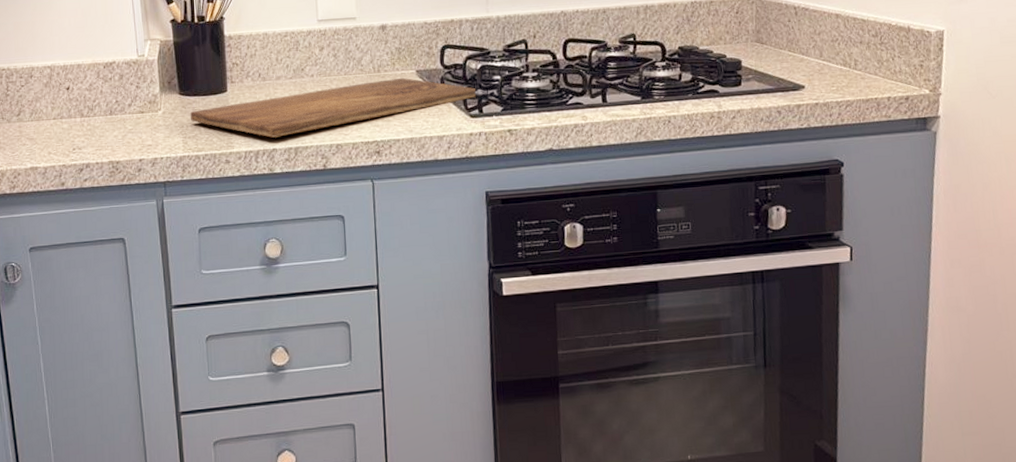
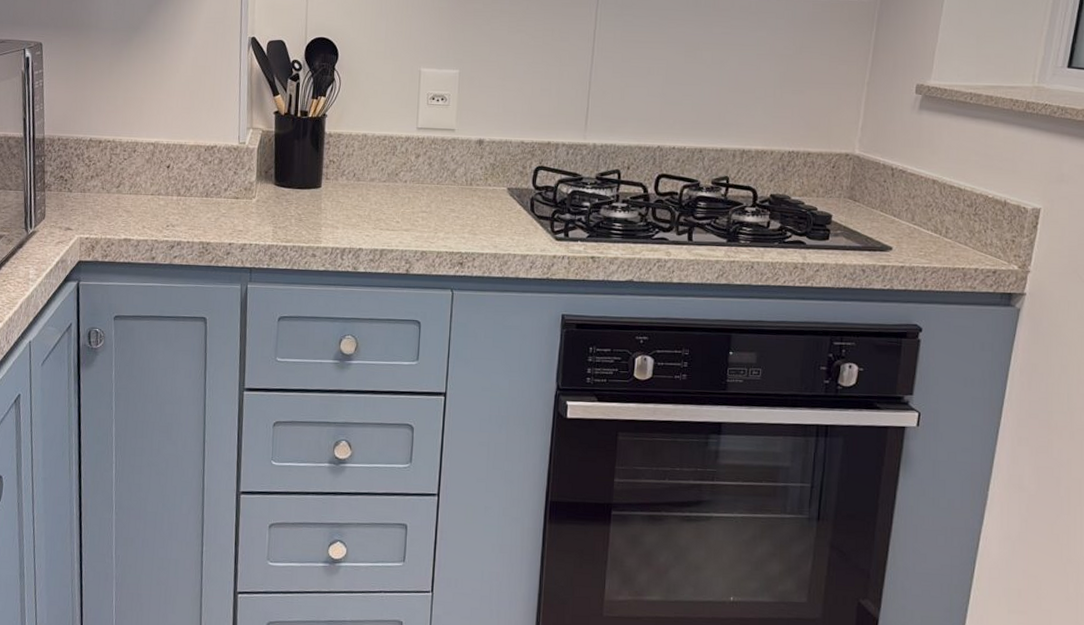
cutting board: present [190,77,476,138] -> none [282,193,564,238]

